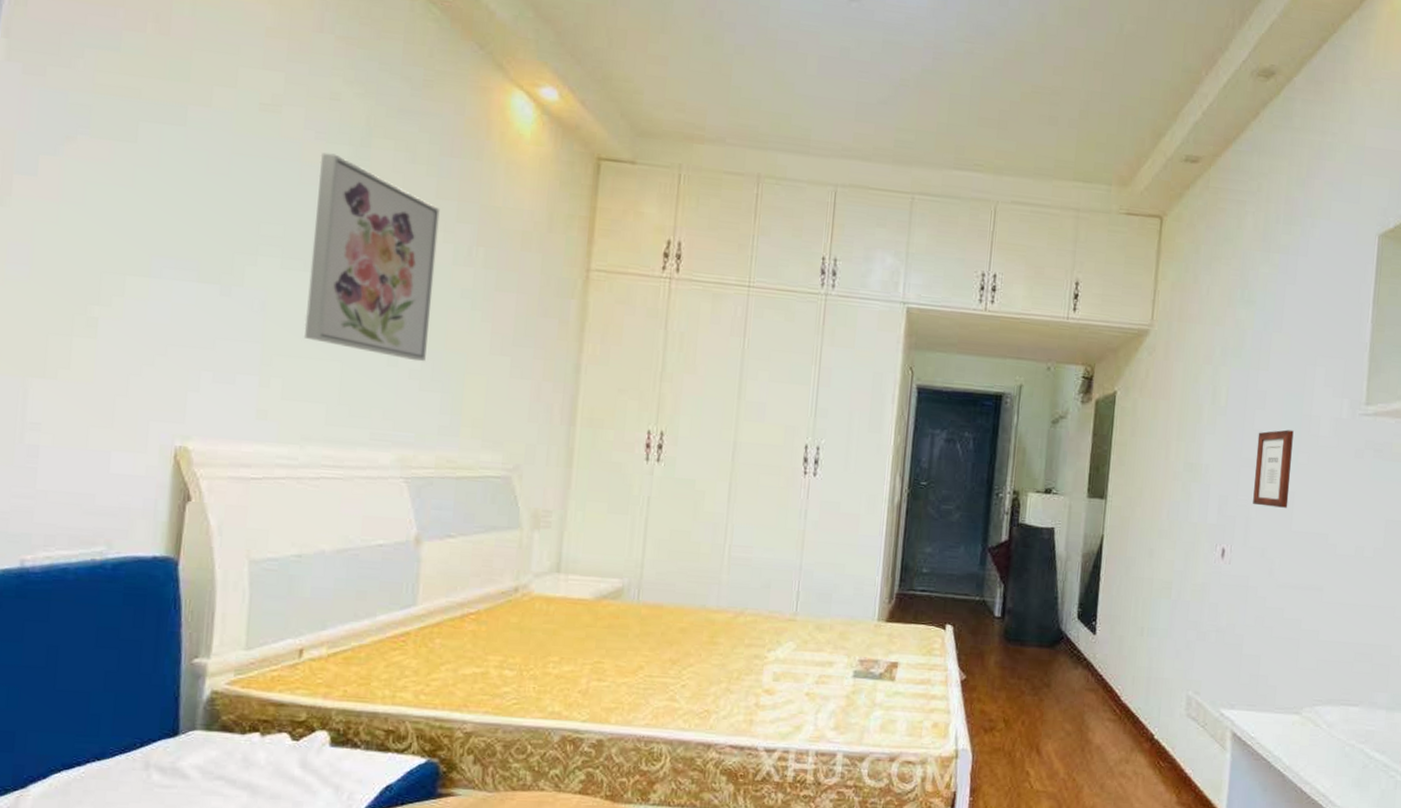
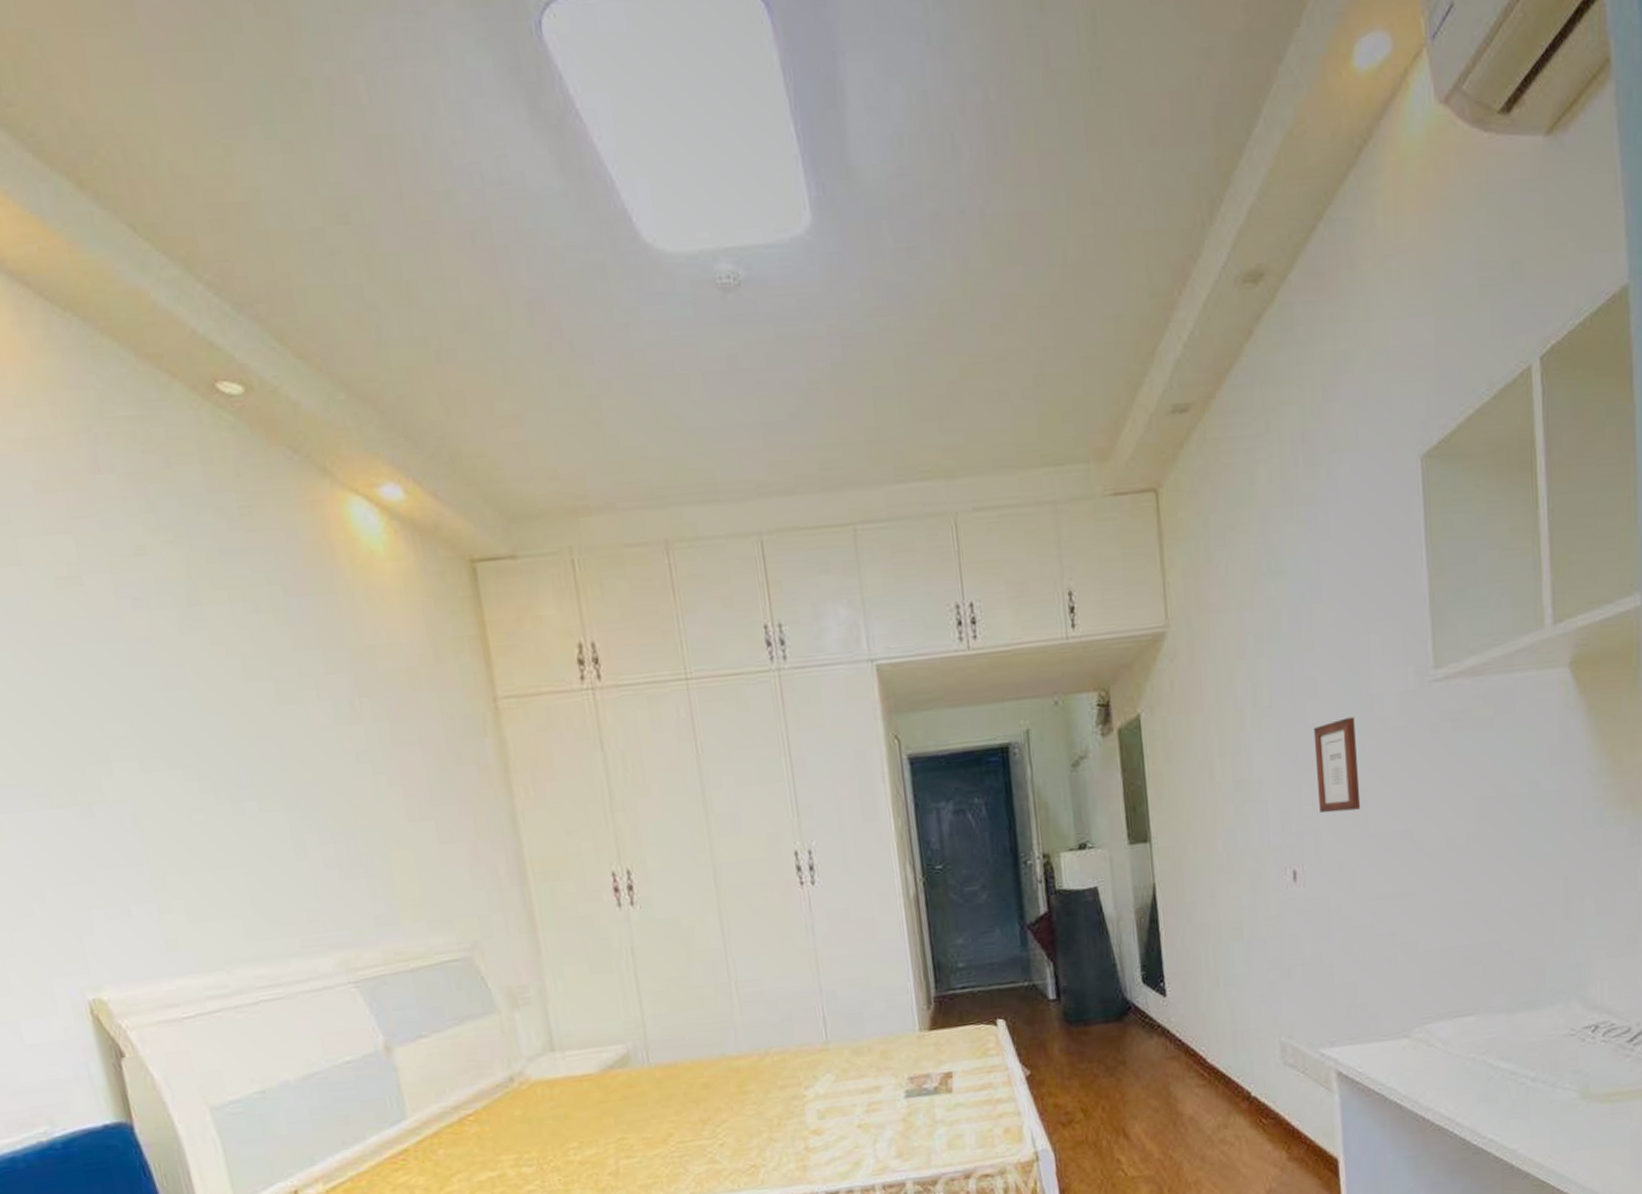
wall art: present [303,152,440,362] -> none [145,621,338,849]

